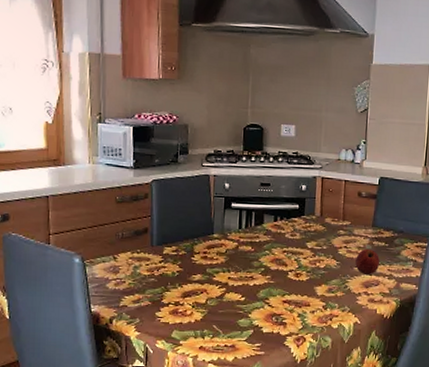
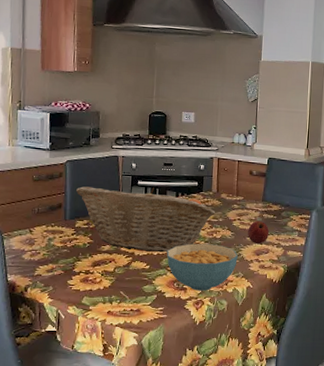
fruit basket: none [164,209,319,283] -> present [76,186,216,253]
cereal bowl: none [264,273,344,326] -> present [166,243,238,291]

